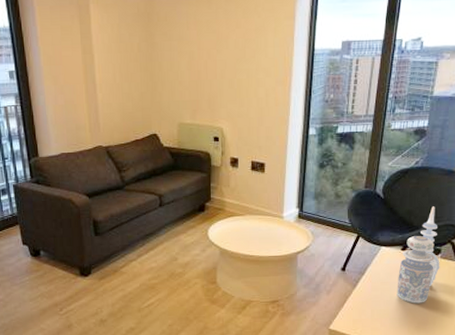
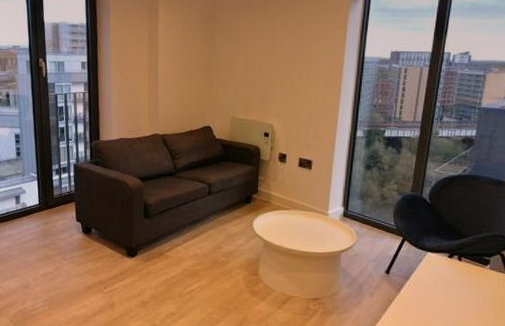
decorative vase: present [397,206,440,304] -> none [443,215,489,315]

